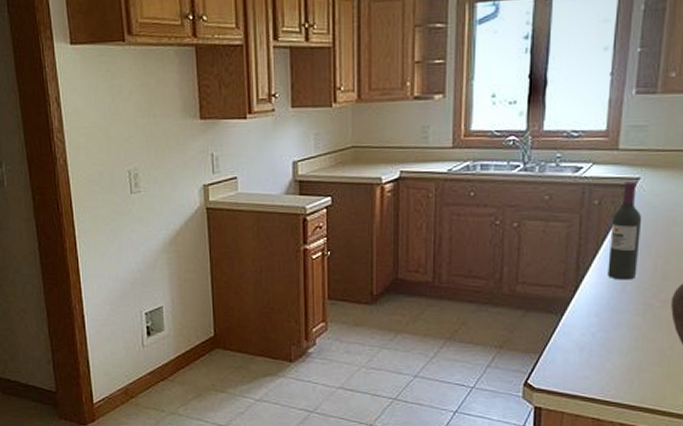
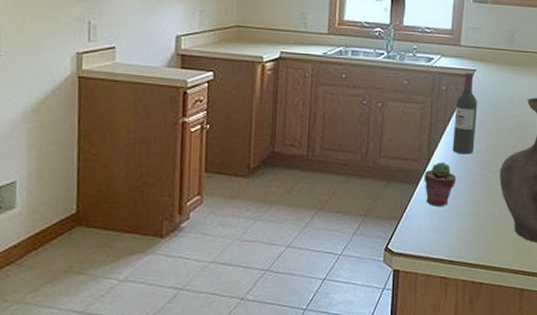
potted succulent: none [571,289,613,339] -> present [424,162,457,206]

